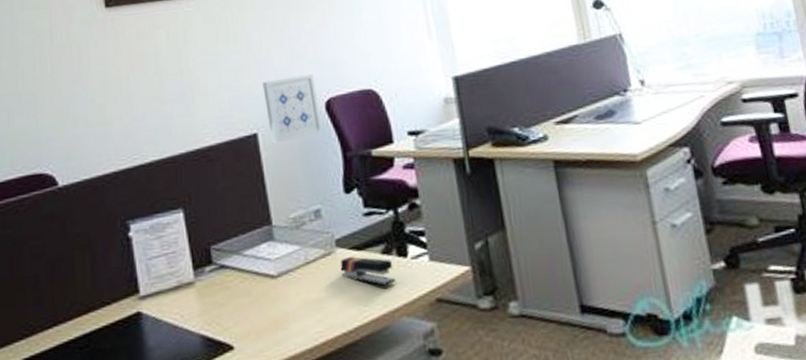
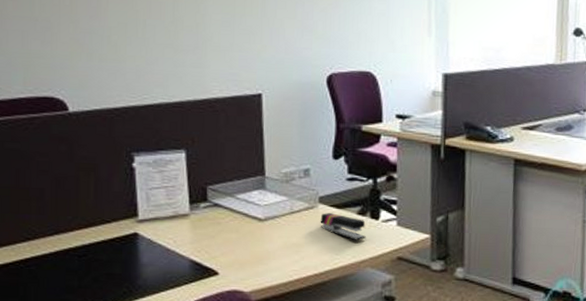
wall art: present [262,73,323,144] -> none [272,48,322,106]

